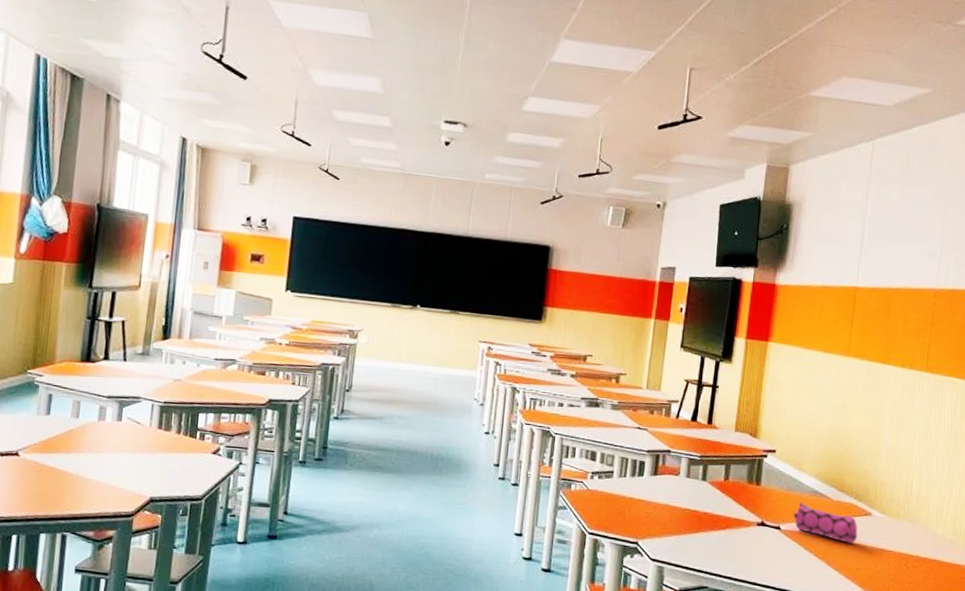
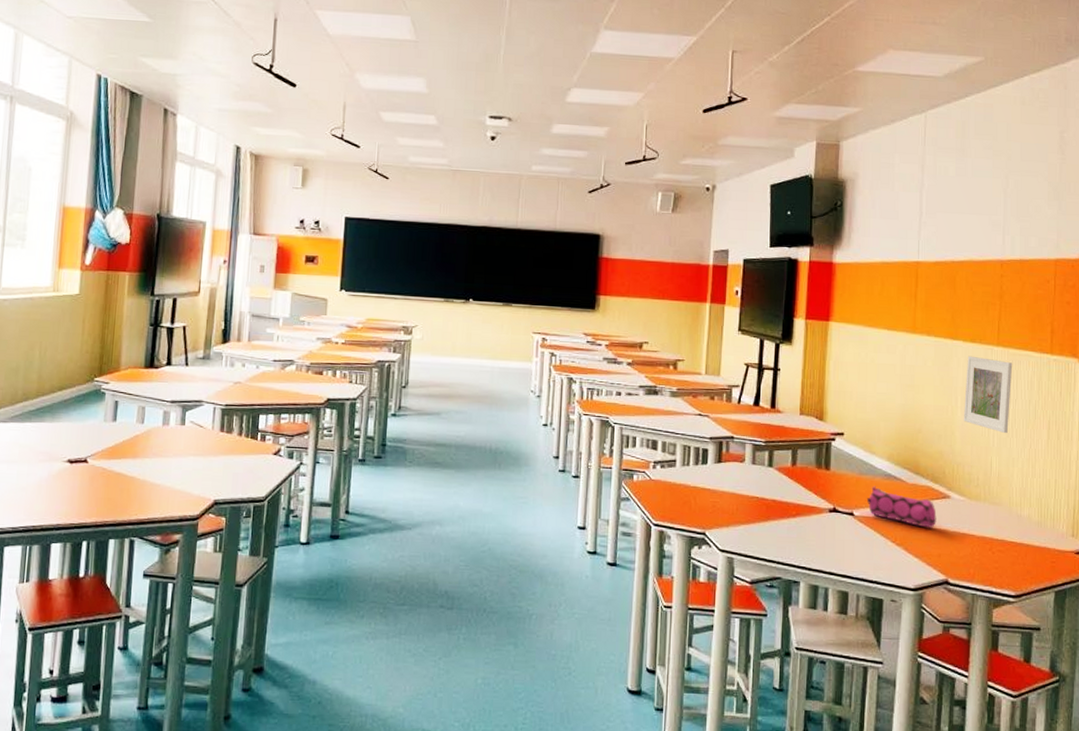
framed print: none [888,380,939,456] -> present [963,356,1013,434]

